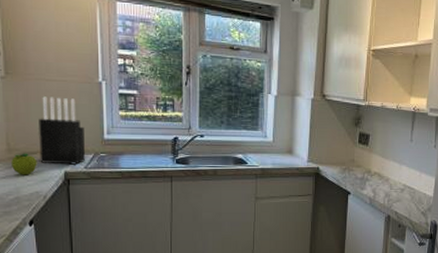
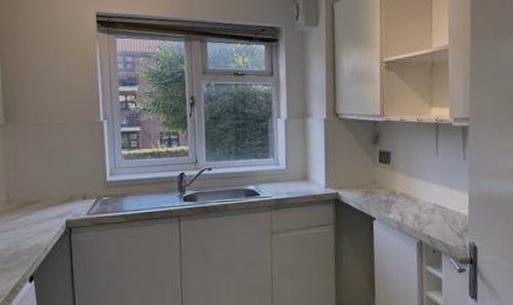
fruit: present [12,153,37,175] -> none [11,203,38,228]
knife block: present [39,96,85,165] -> none [39,141,87,213]

